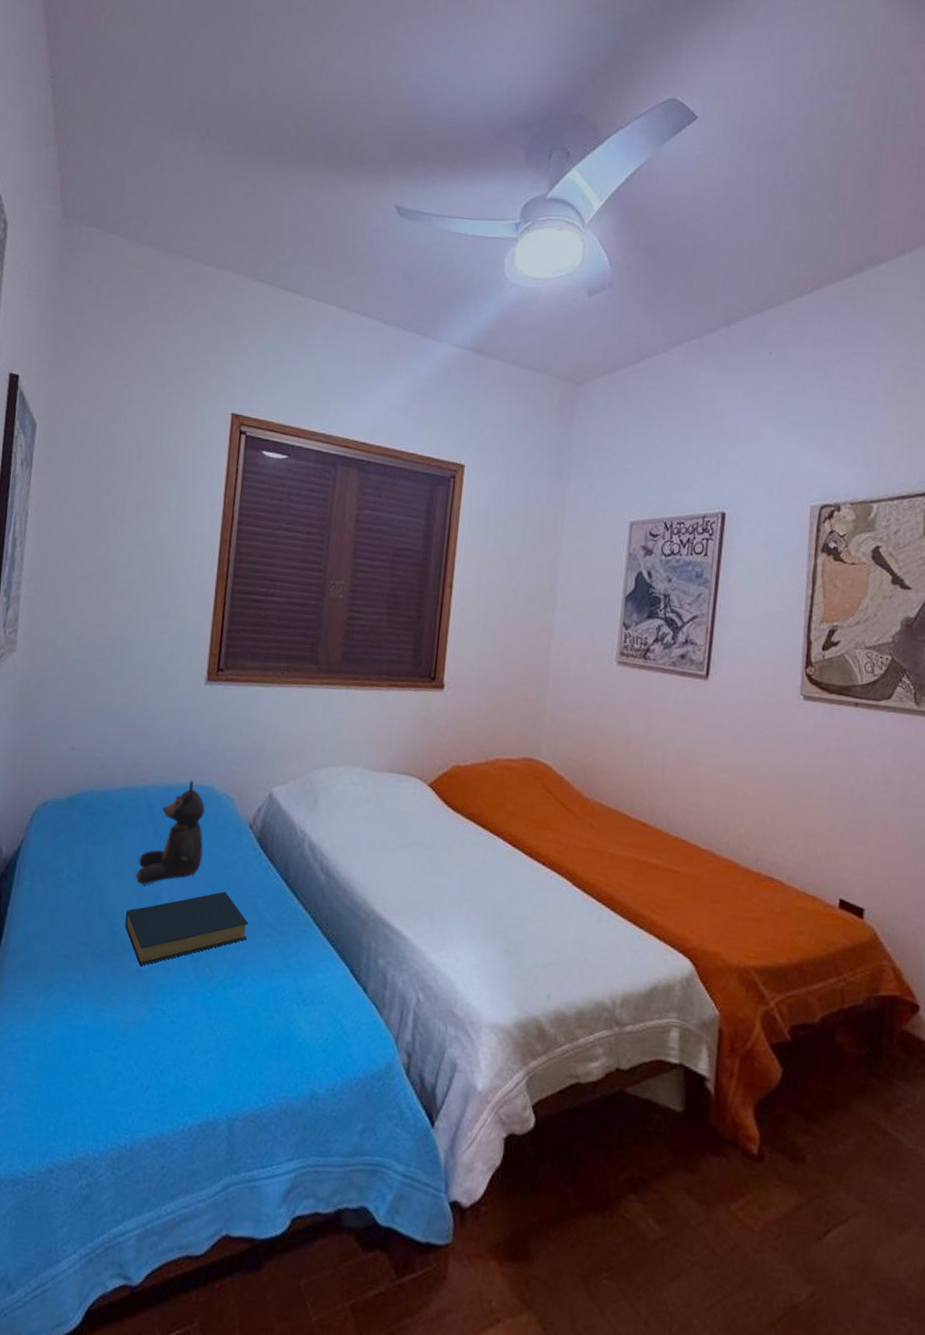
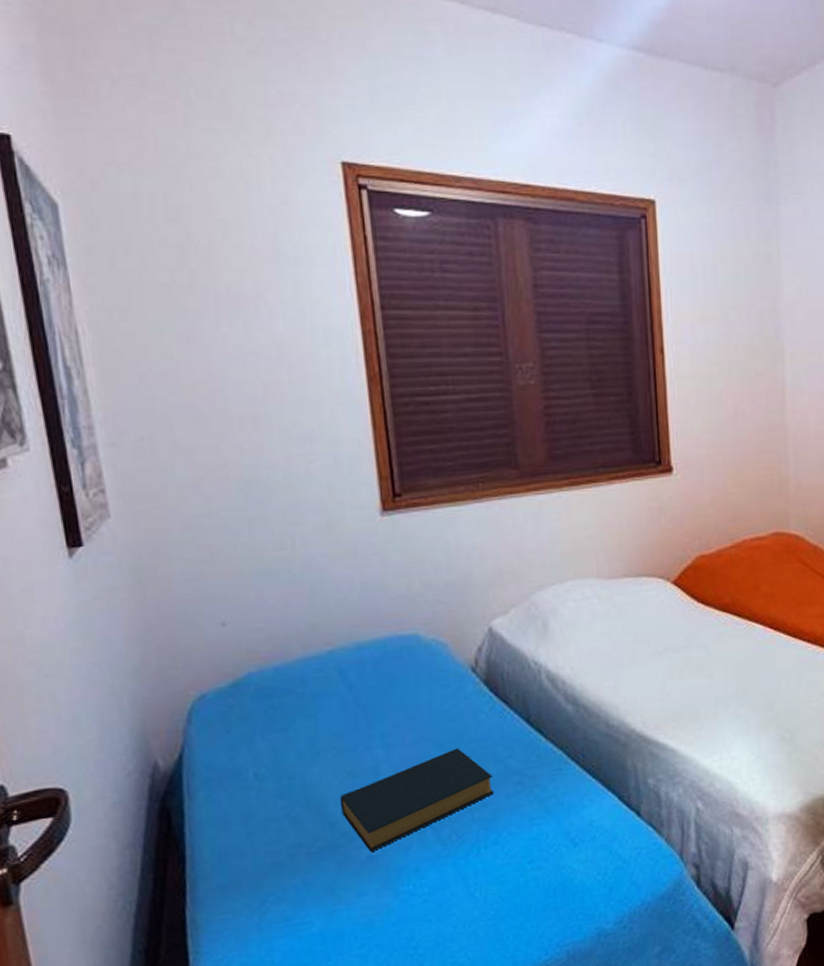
teddy bear: present [135,780,205,885] -> none [342,631,422,763]

